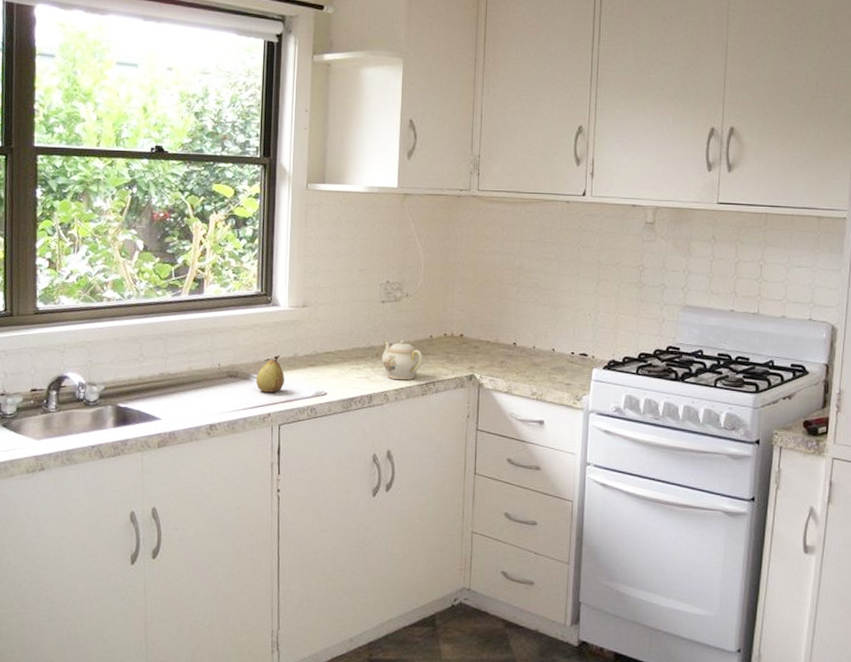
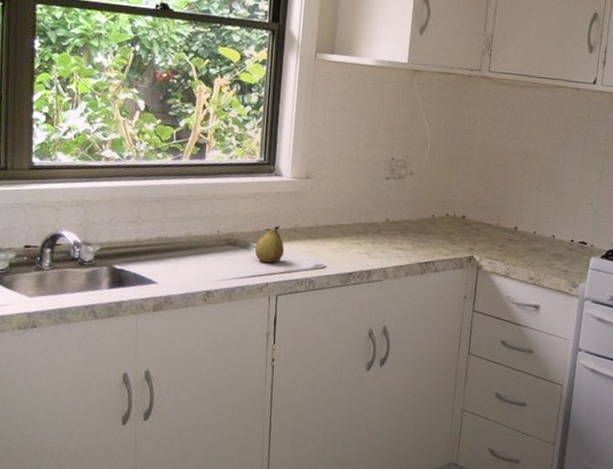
teapot: present [381,340,424,381] -> none [382,218,425,258]

